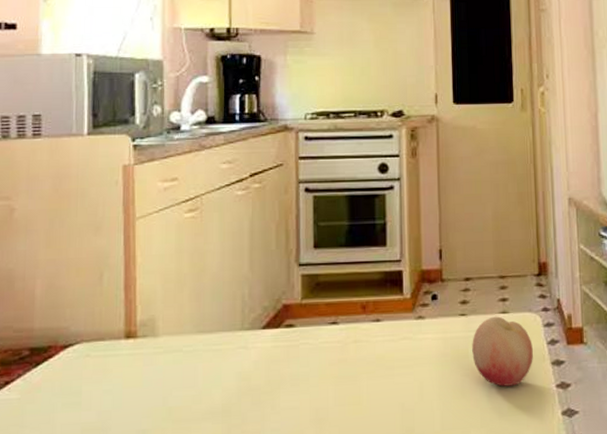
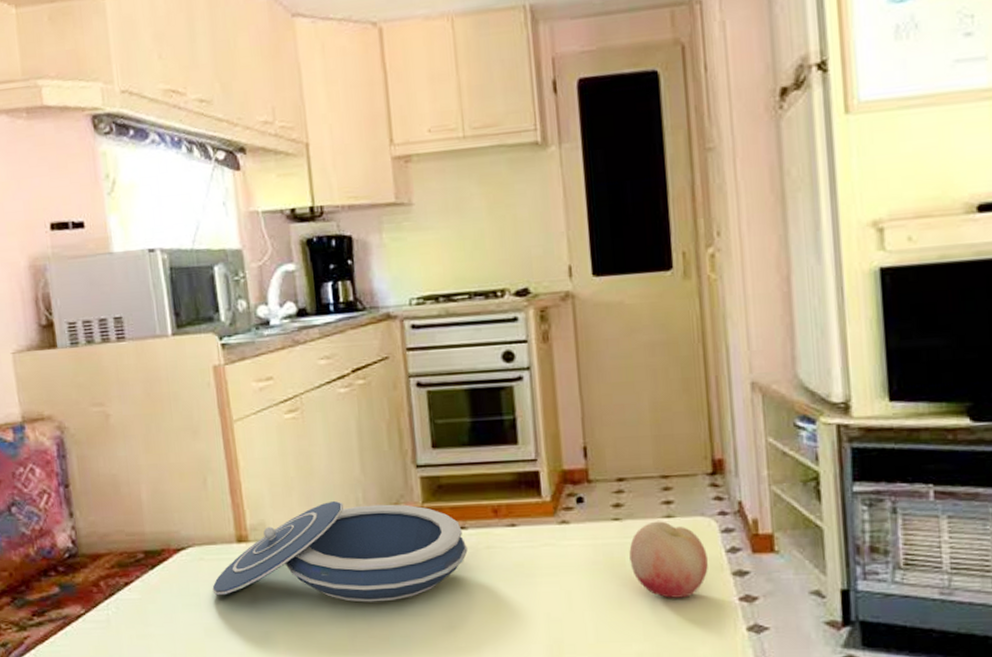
bowl: none [95,297,338,397] -> present [212,501,468,602]

